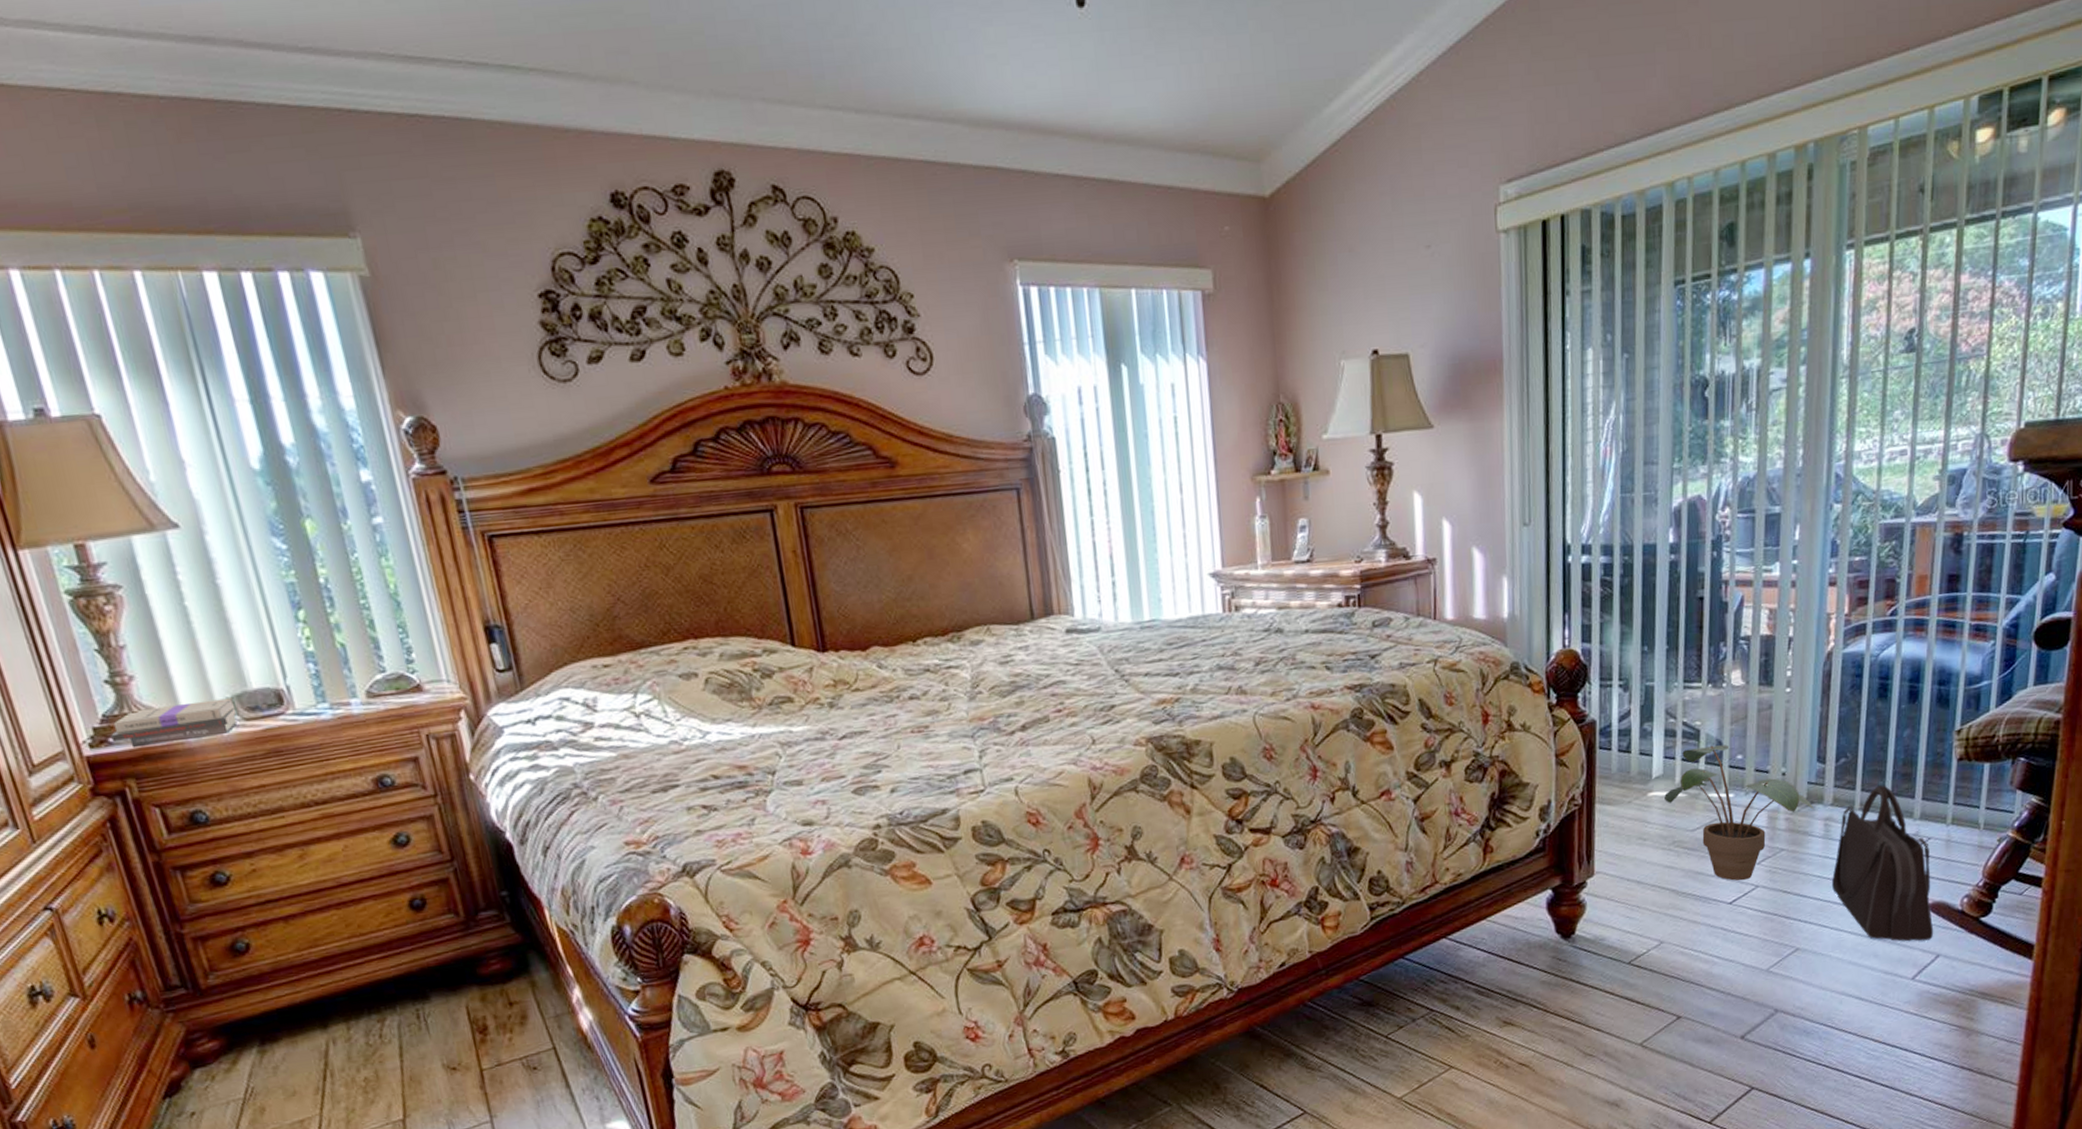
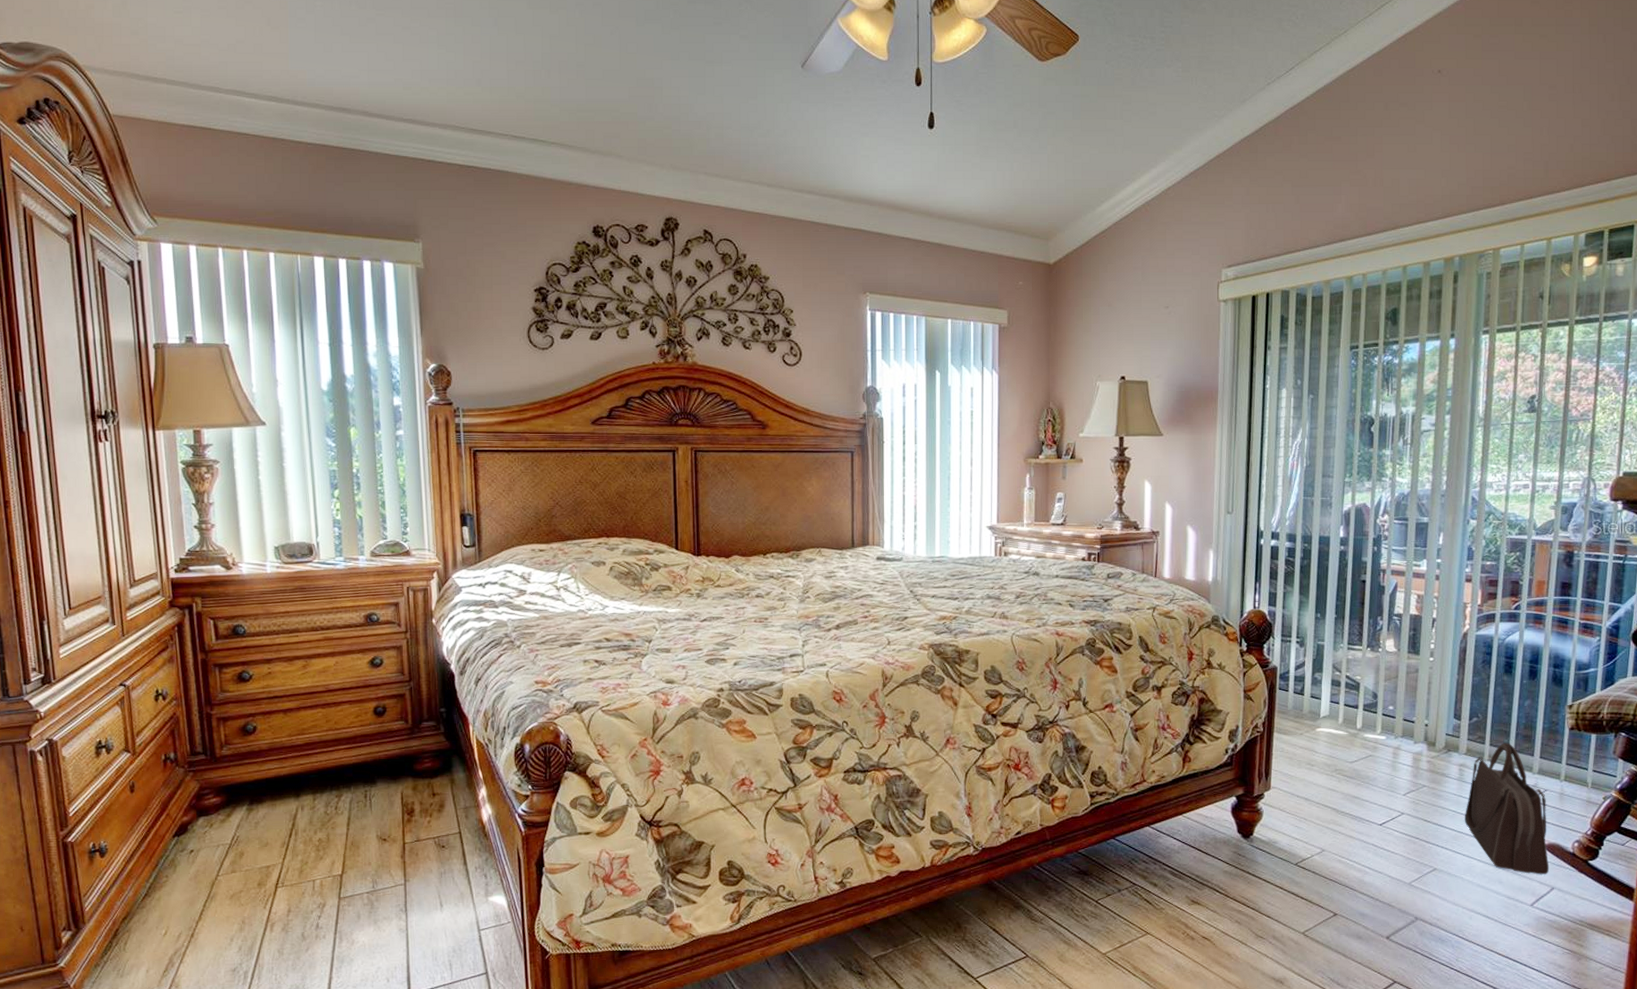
books: present [111,698,238,748] -> none [191,547,280,576]
potted plant: present [1664,744,1814,881] -> none [1330,696,1451,808]

